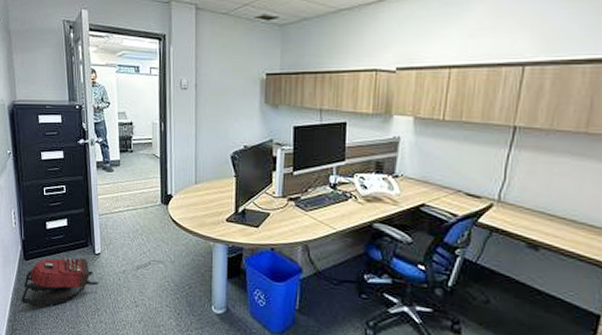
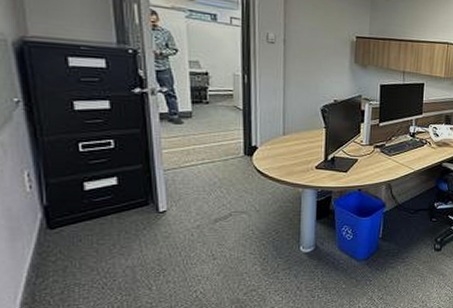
backpack: present [20,257,99,306] -> none [43,218,165,281]

